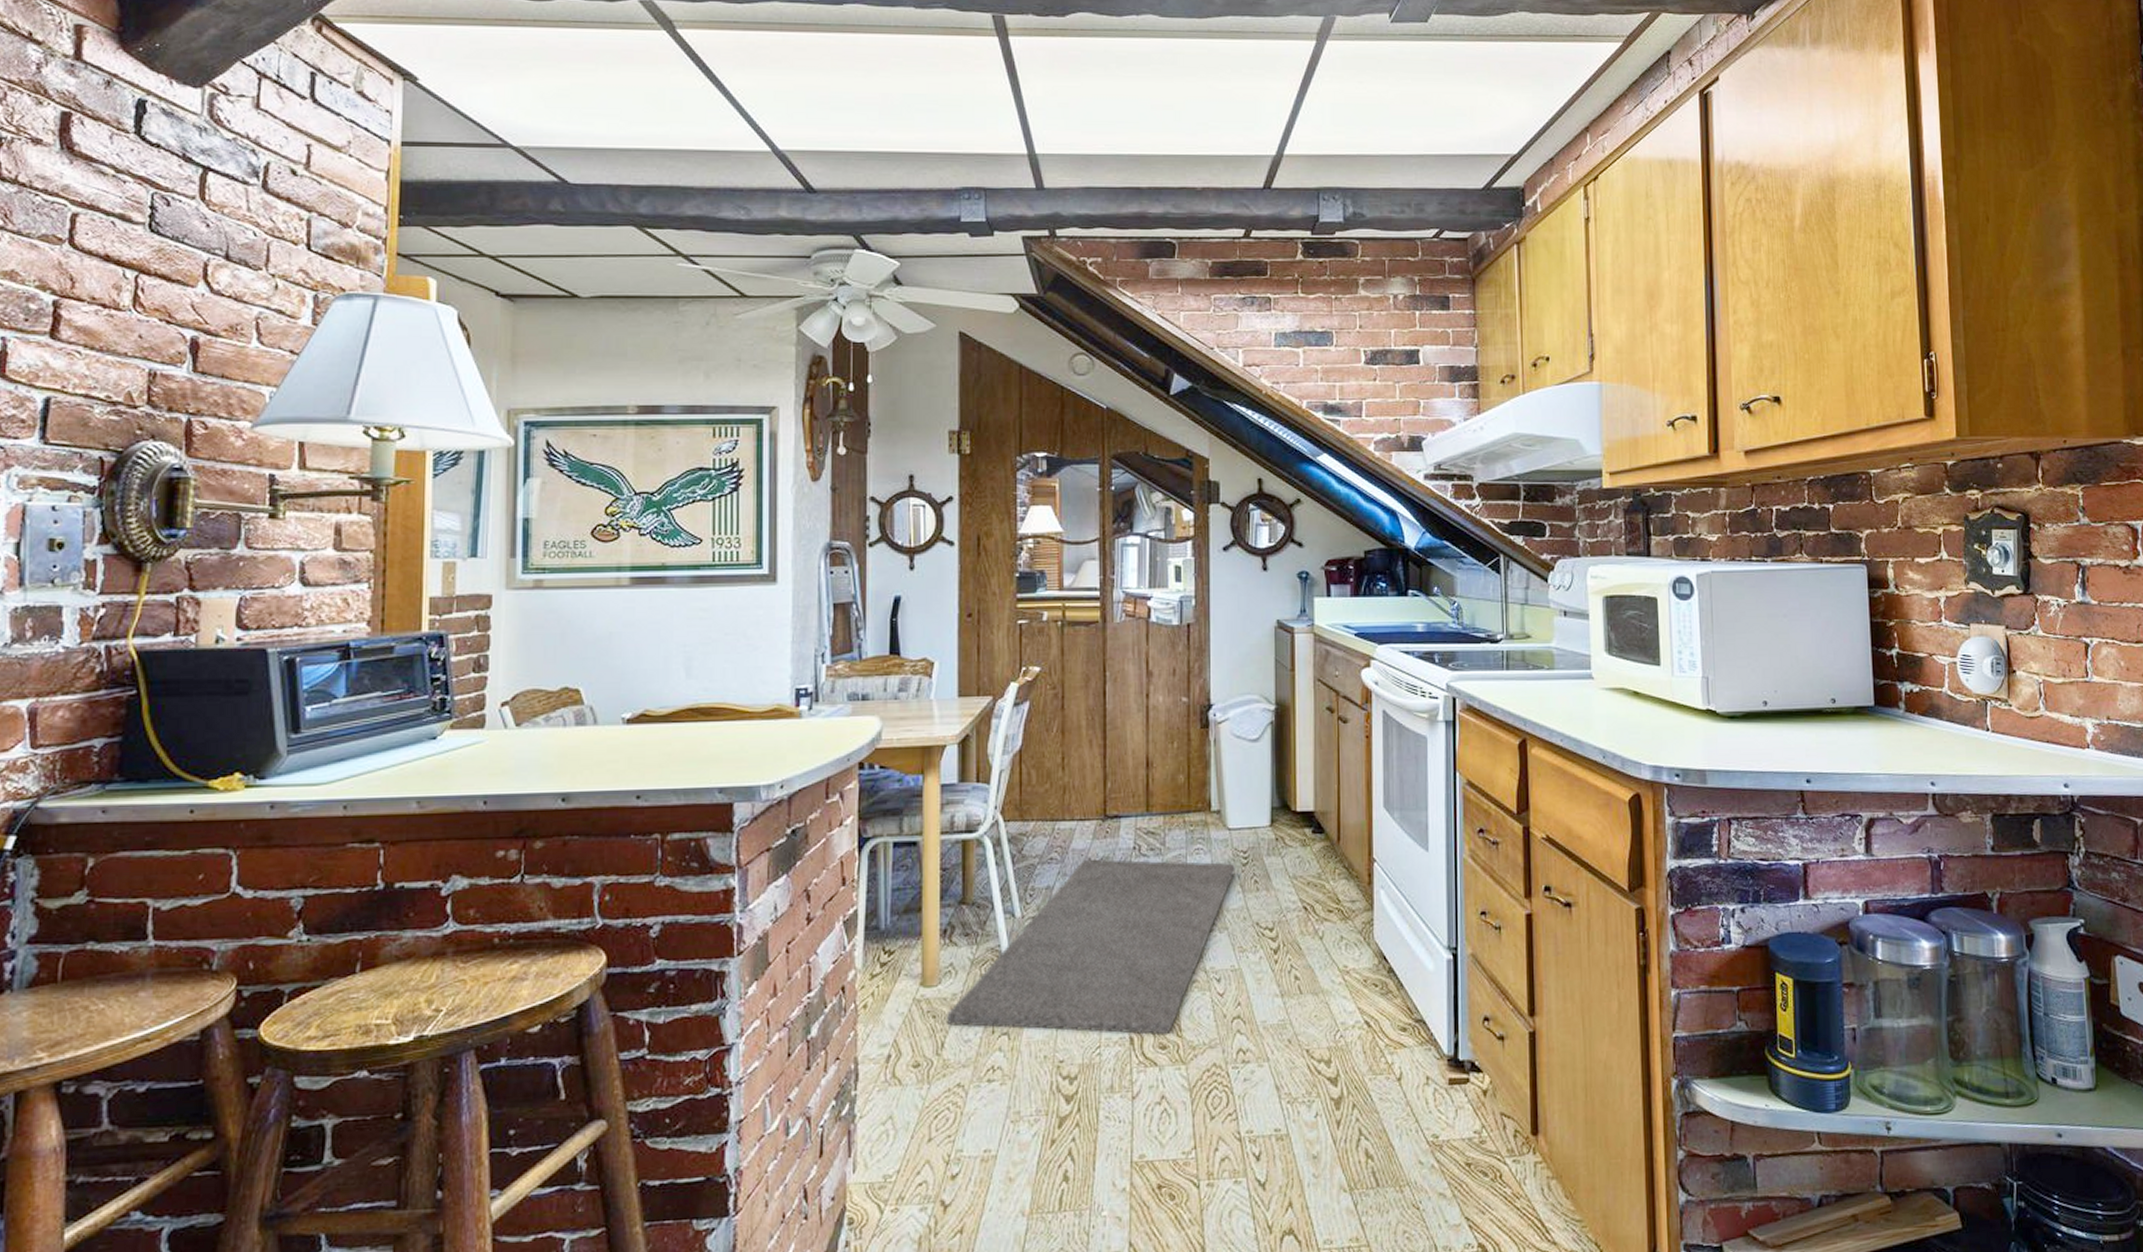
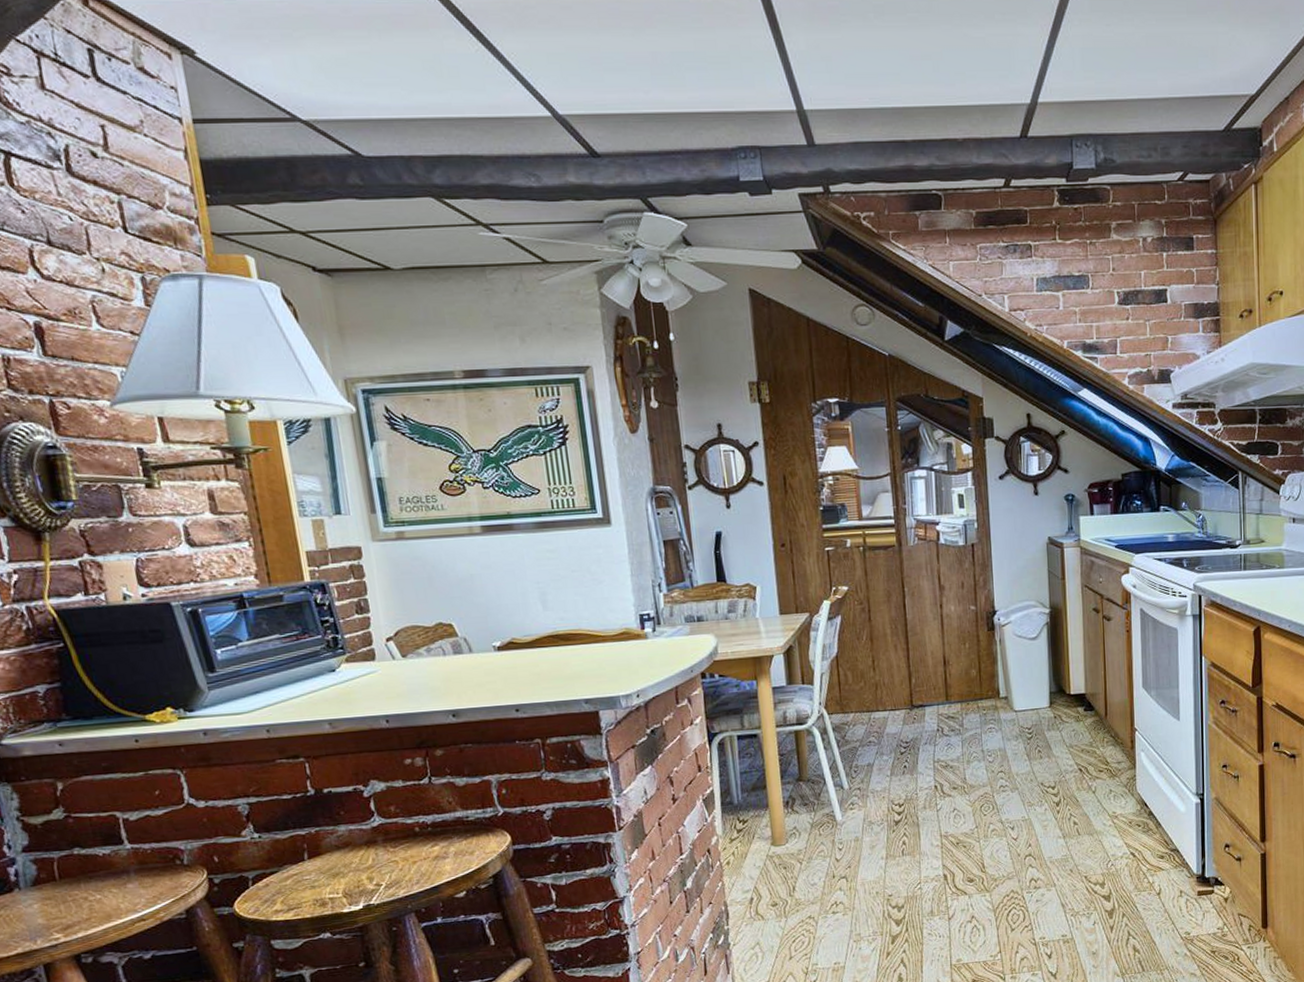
rug: present [945,859,1235,1035] -> none [794,737,1022,874]

